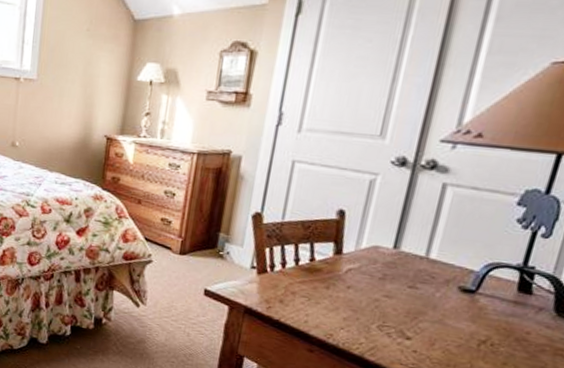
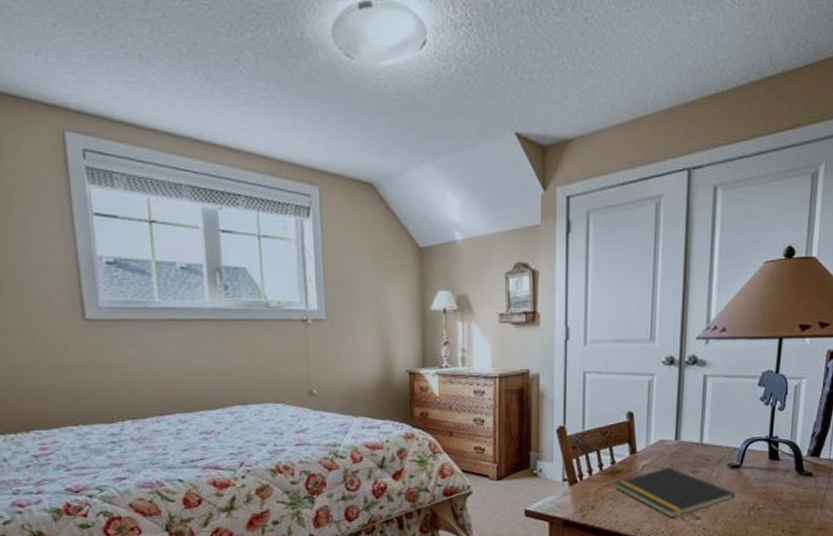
notepad: none [311,276,464,332] -> present [615,467,736,519]

